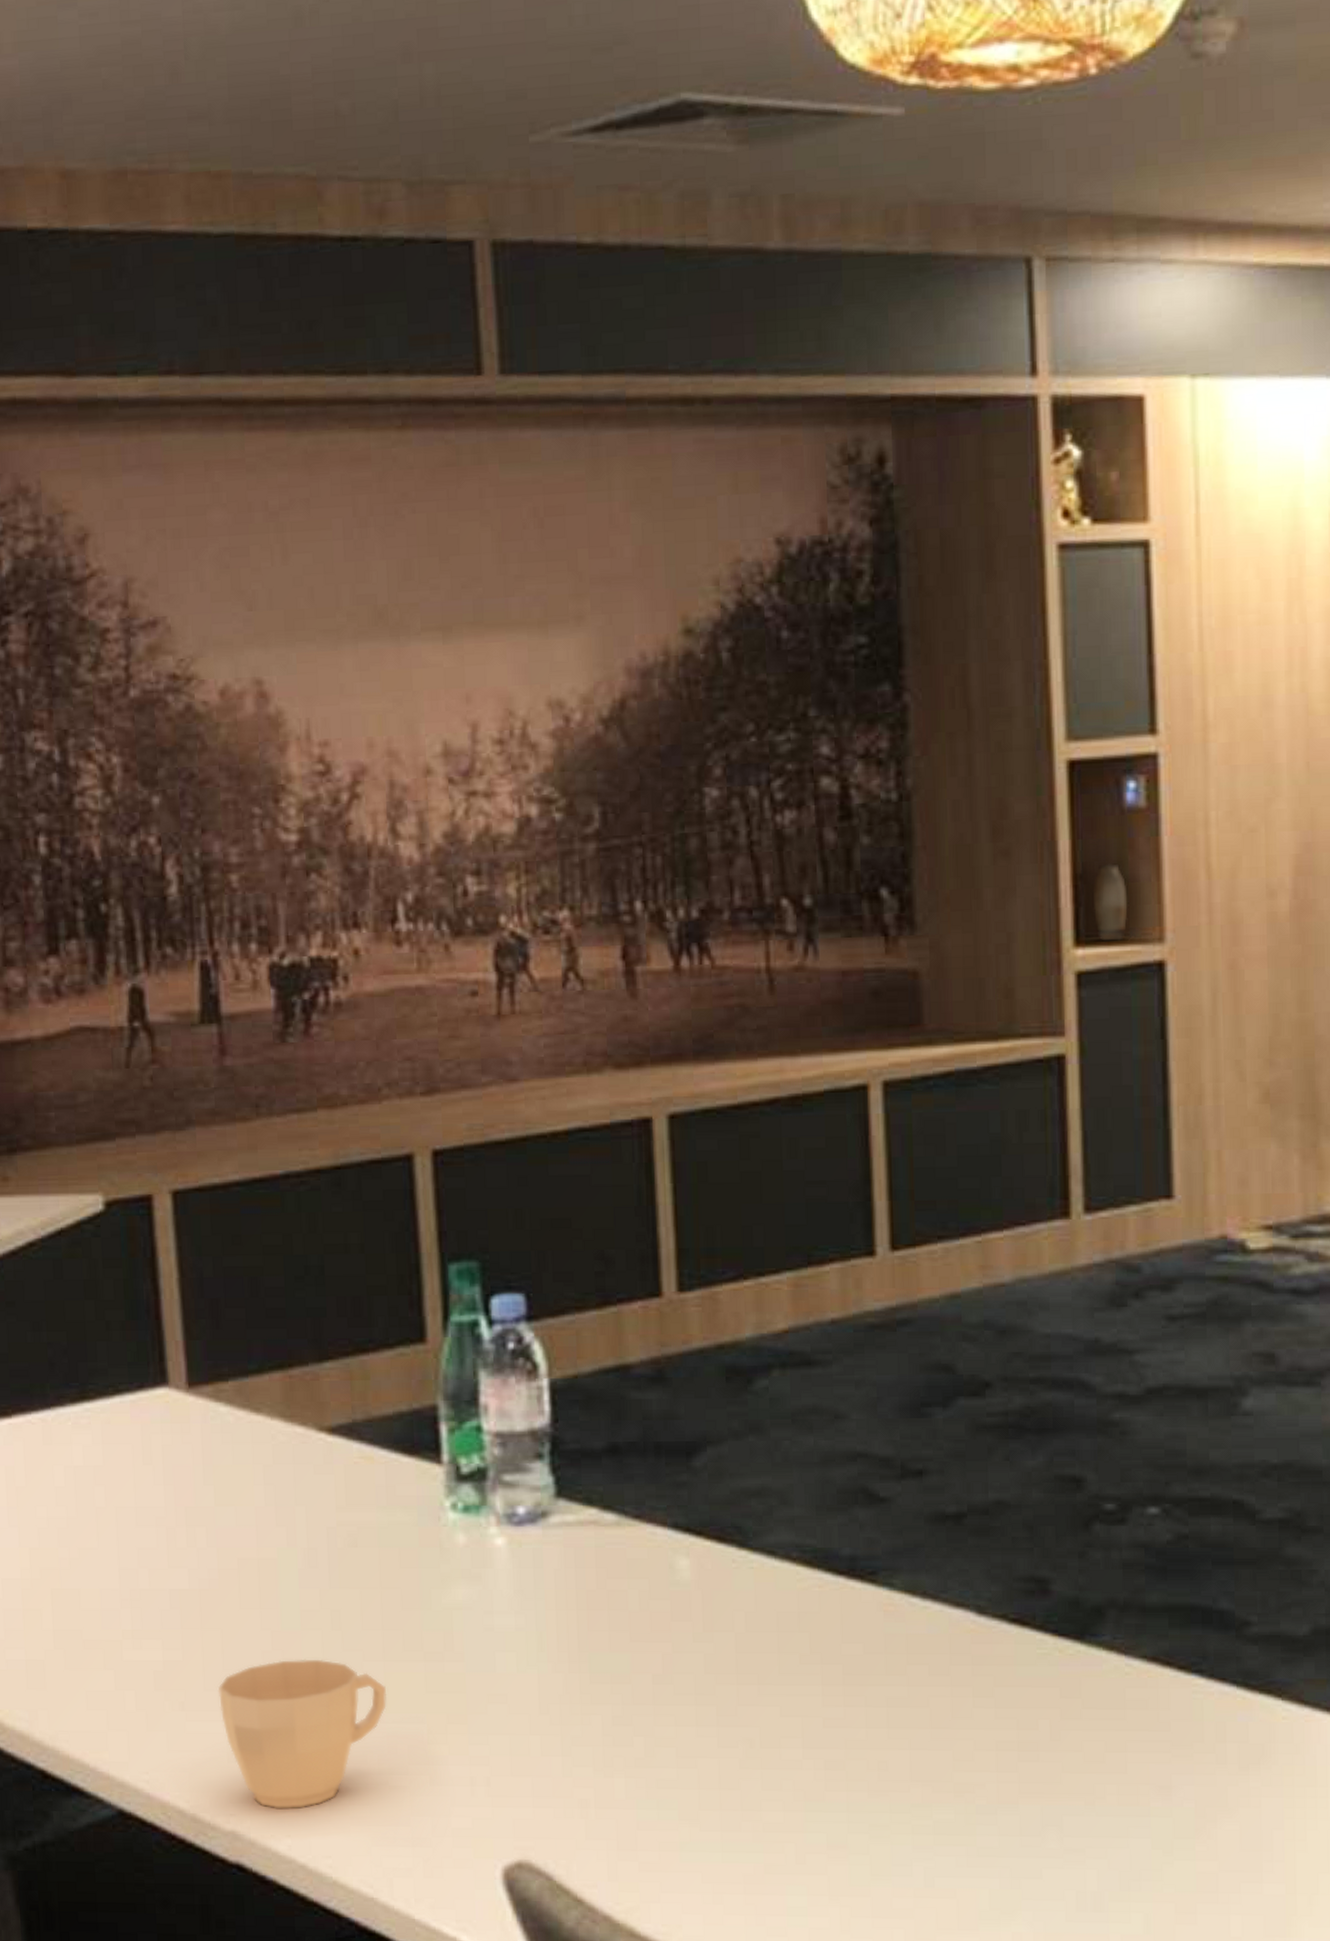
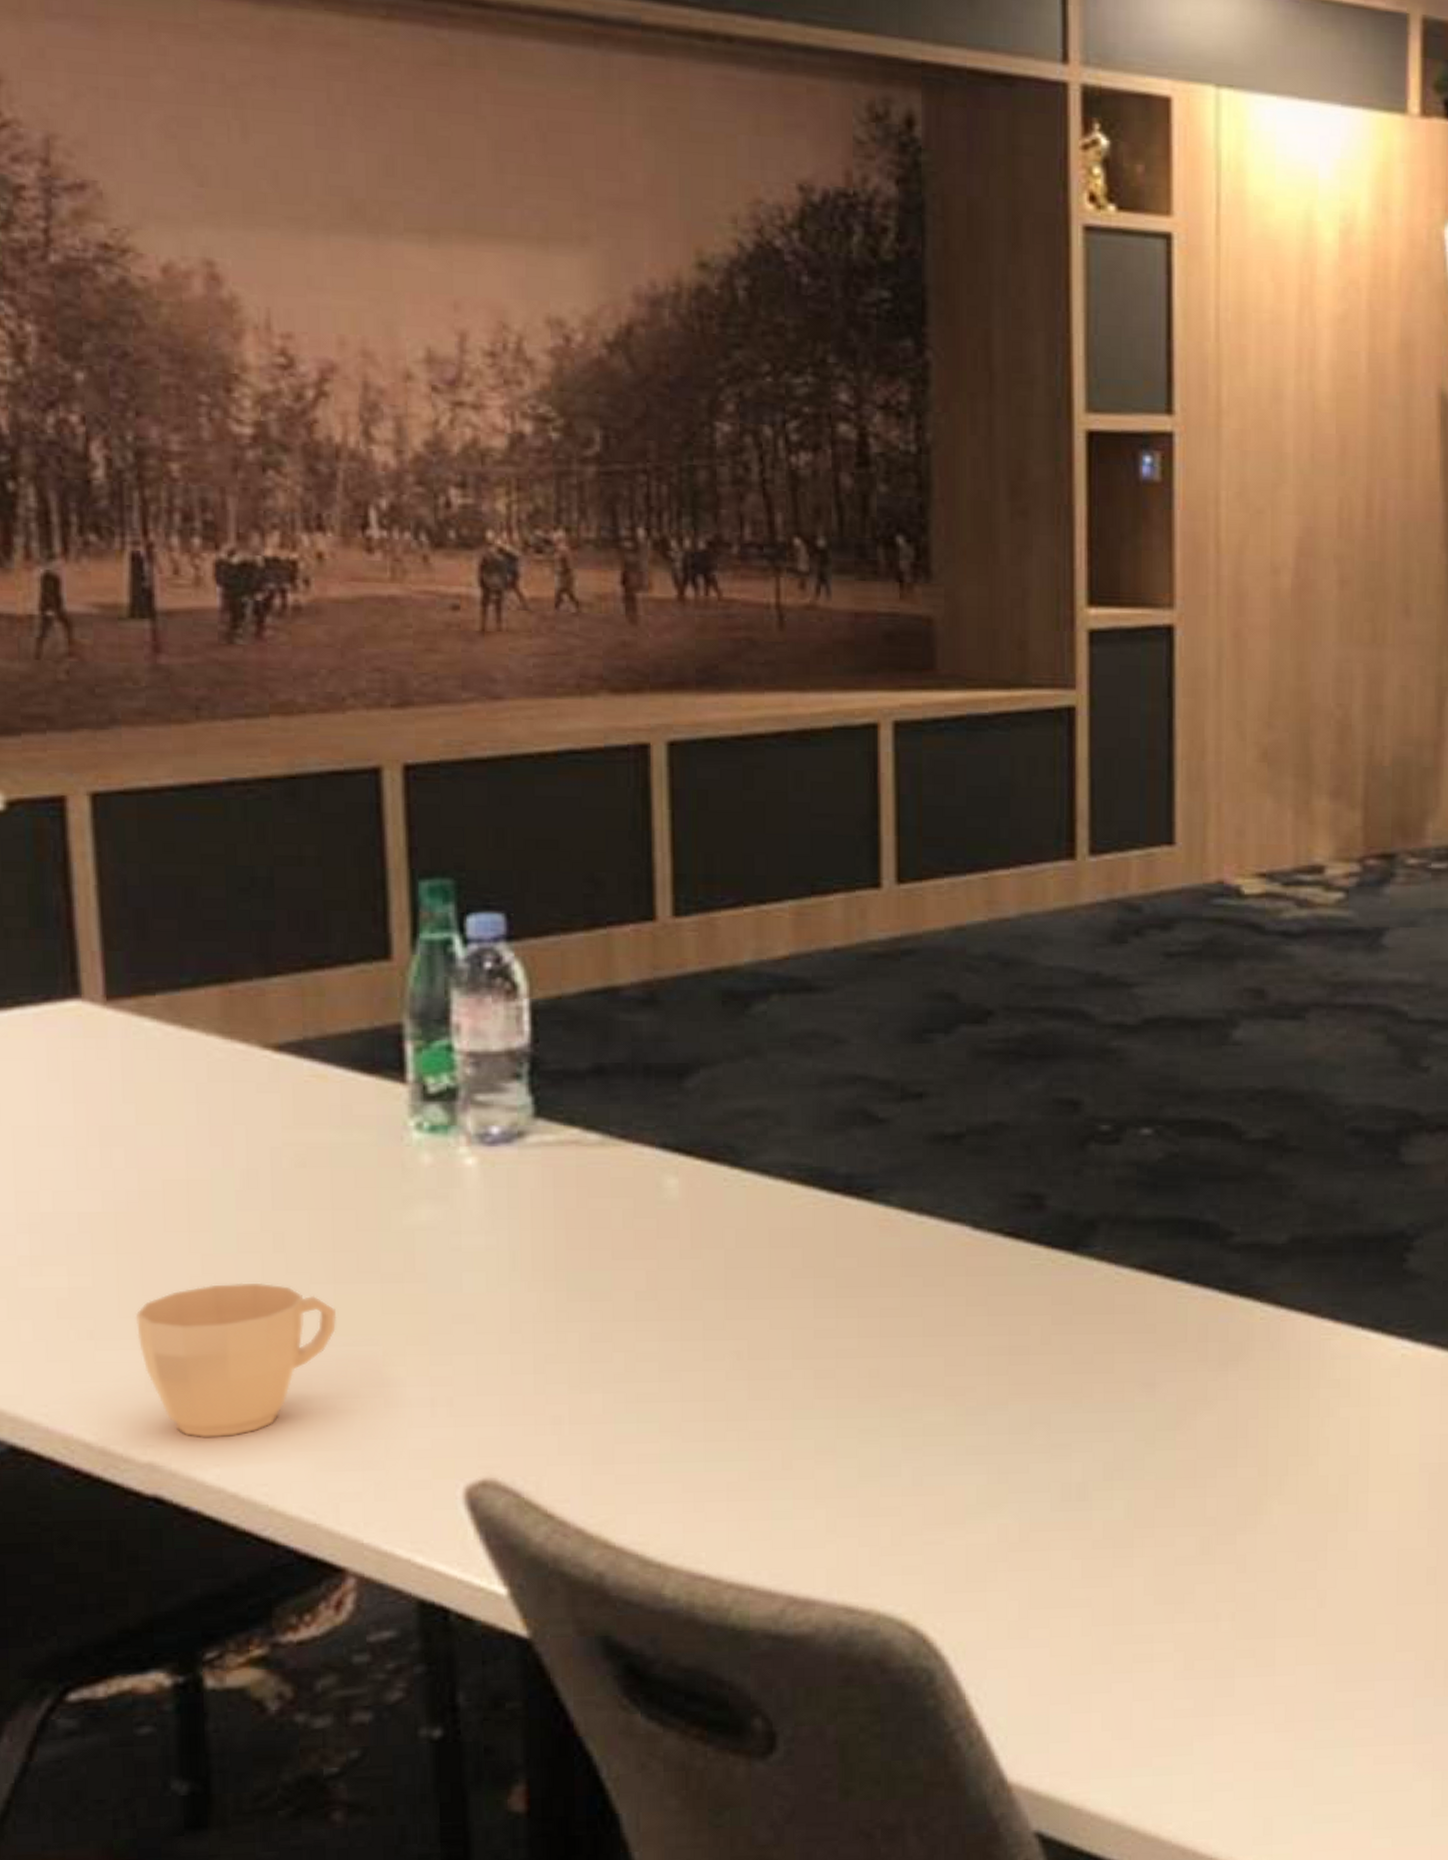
vase: present [1093,863,1128,940] -> none [1106,531,1140,603]

